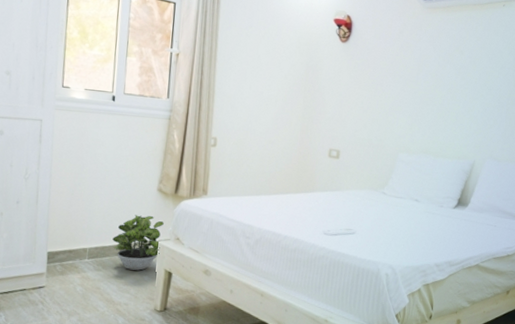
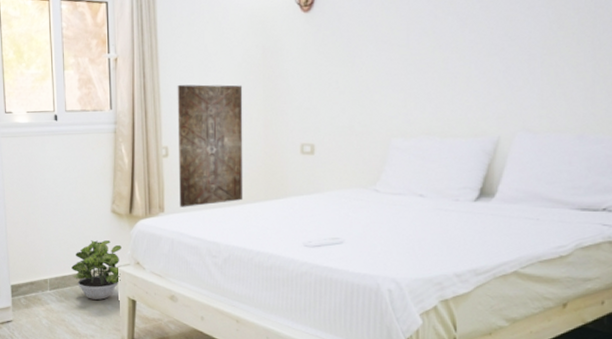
wall art: none [221,85,287,193] -> present [177,84,243,207]

